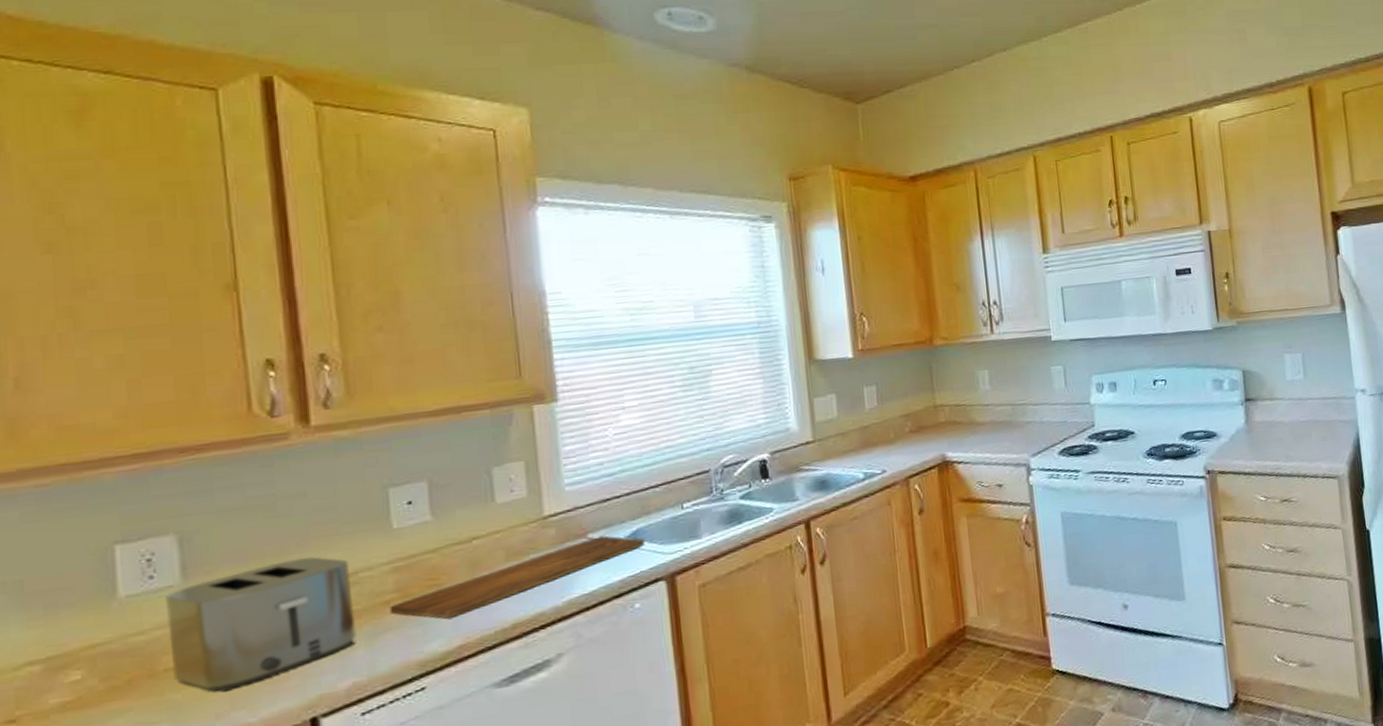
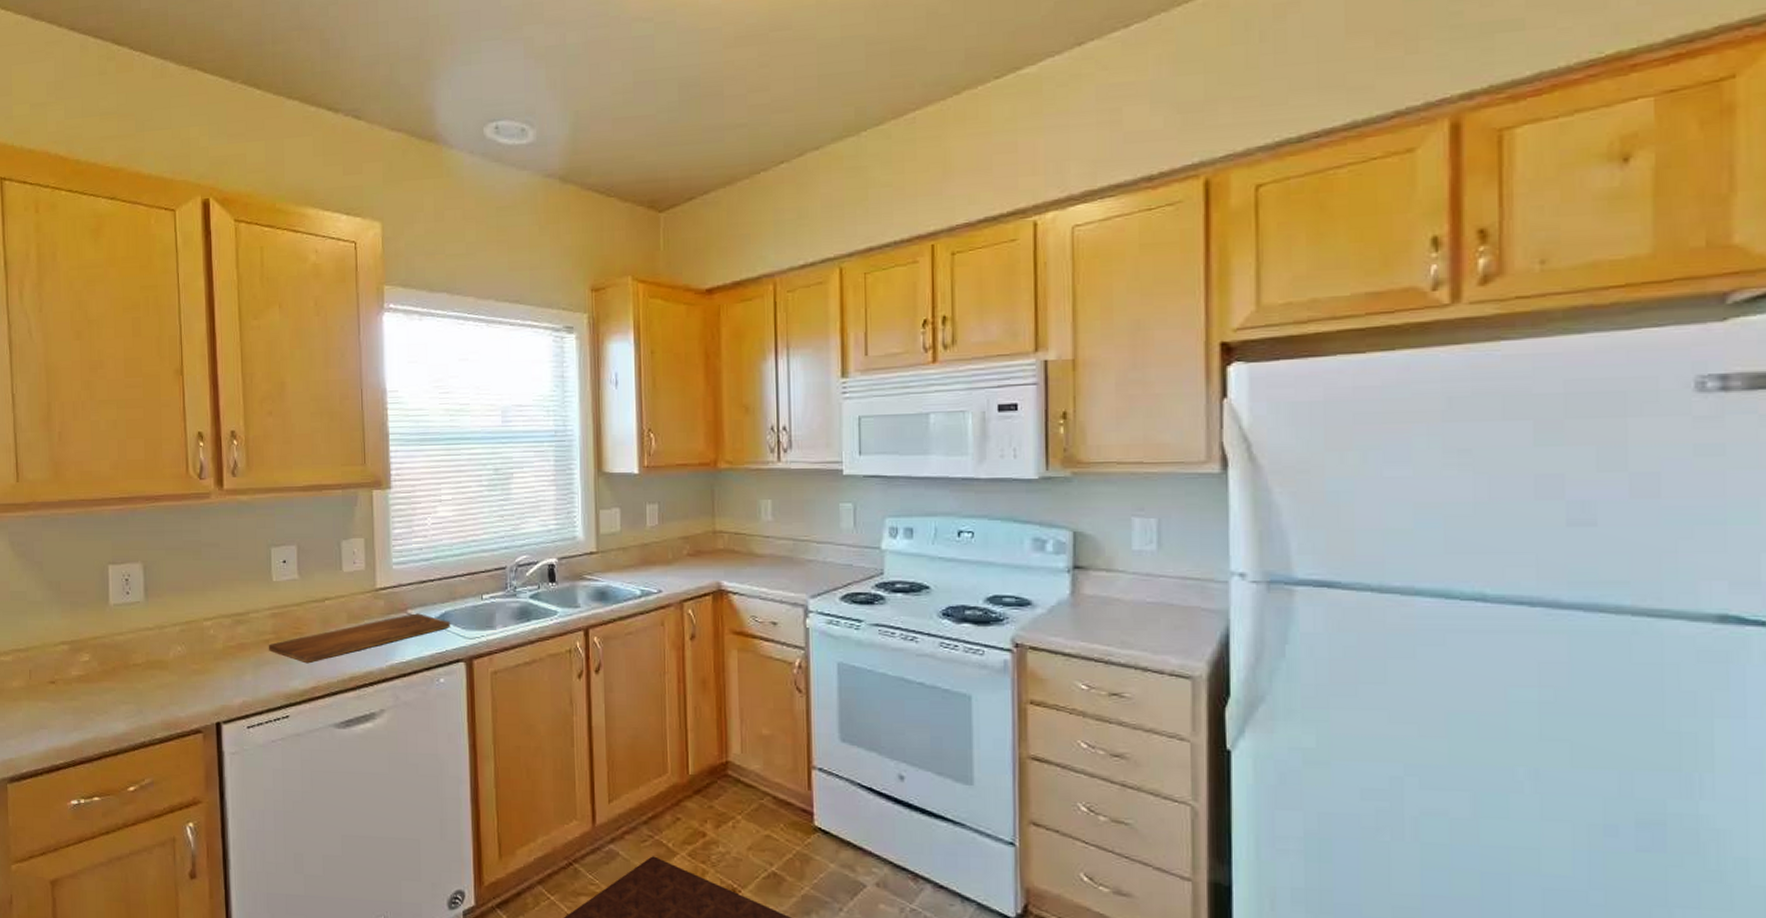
toaster: present [166,557,356,692] -> none [135,595,246,689]

